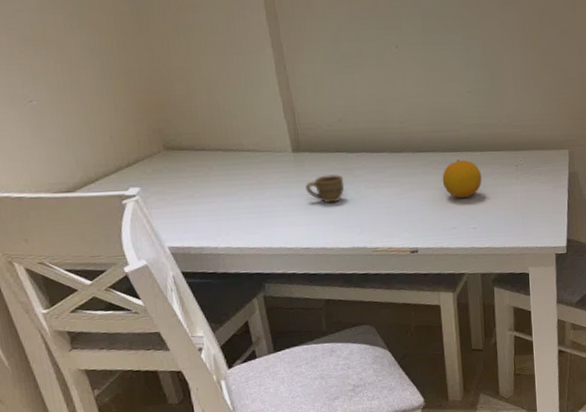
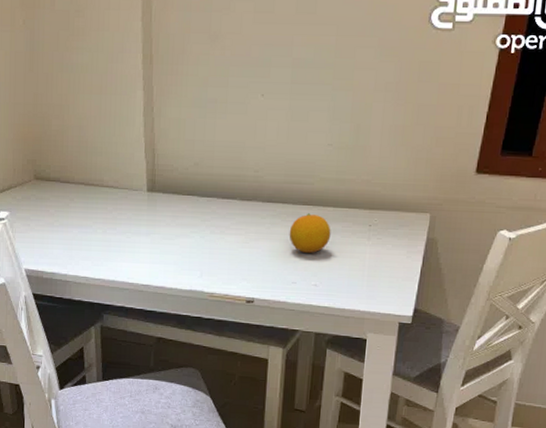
cup: present [306,174,345,203] -> none [154,216,192,244]

